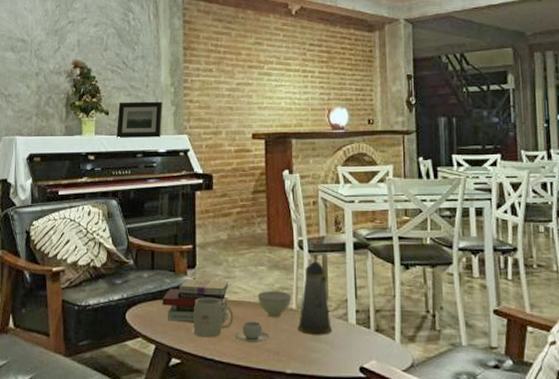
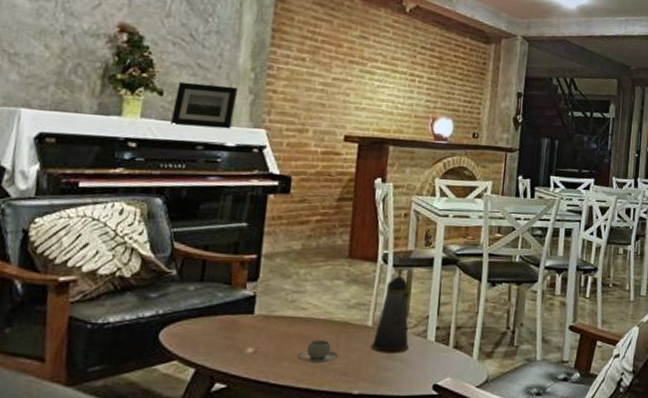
books: present [162,279,229,323] -> none [209,293,298,343]
mug: present [193,297,234,338] -> none [246,313,299,359]
bowl: present [257,291,292,318] -> none [329,307,369,336]

